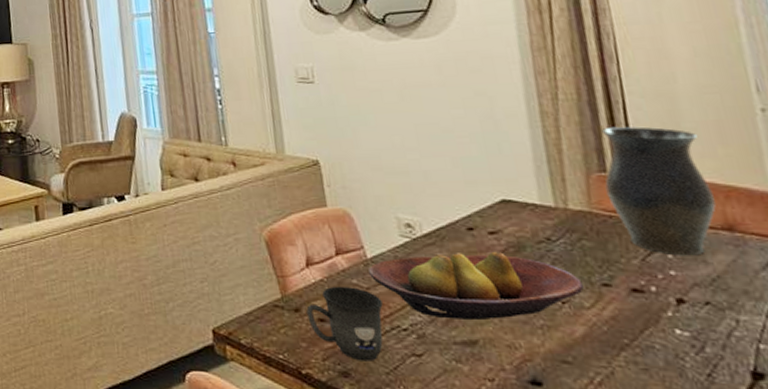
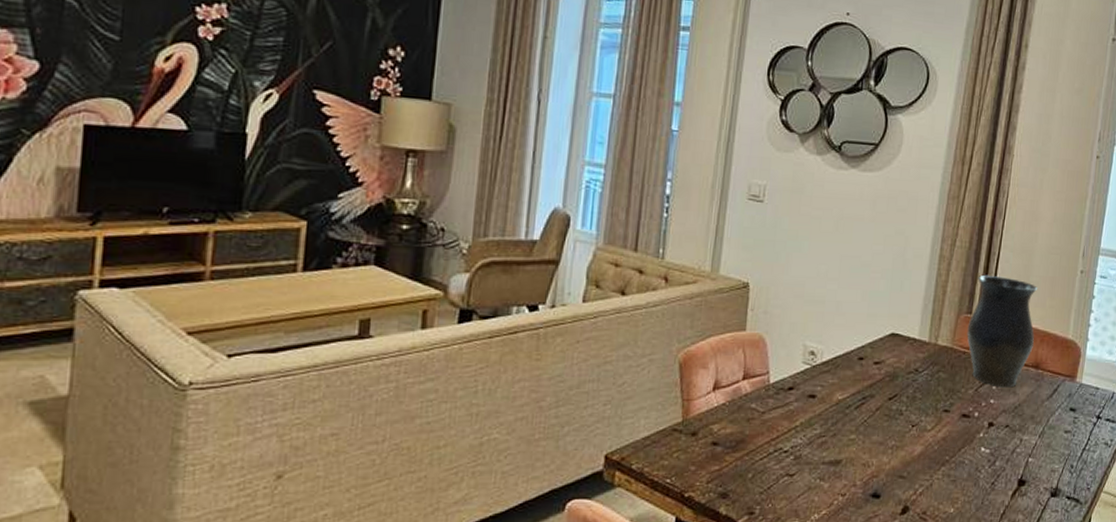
mug: present [306,286,383,361] -> none [702,410,773,482]
fruit bowl: present [368,251,584,319] -> none [768,379,931,441]

